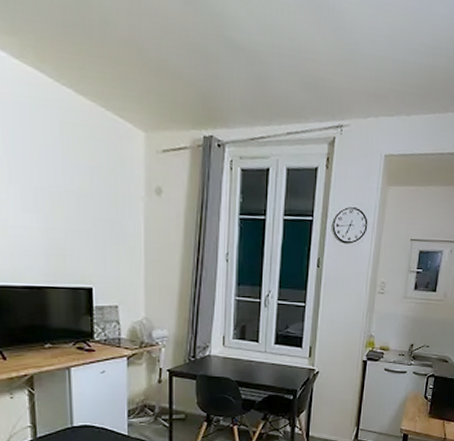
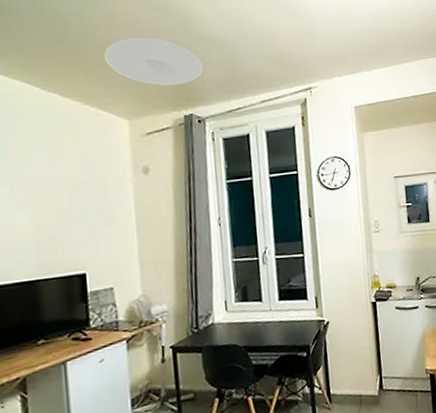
ceiling light: none [124,32,230,100] -> present [104,37,204,86]

